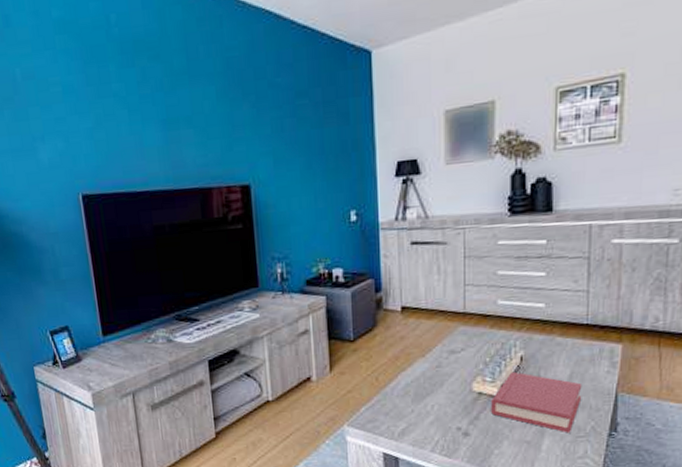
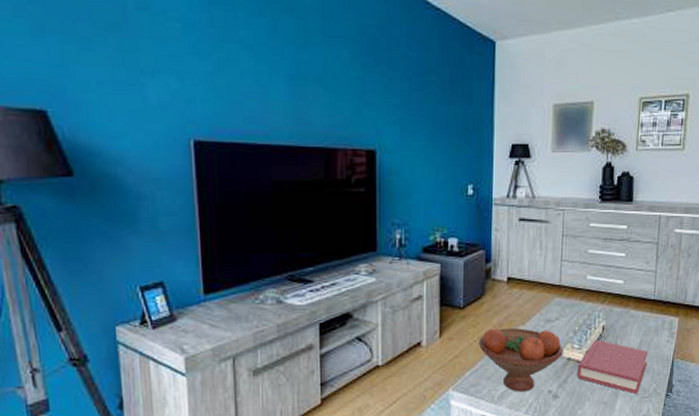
fruit bowl: none [373,360,472,429] -> present [479,327,563,392]

